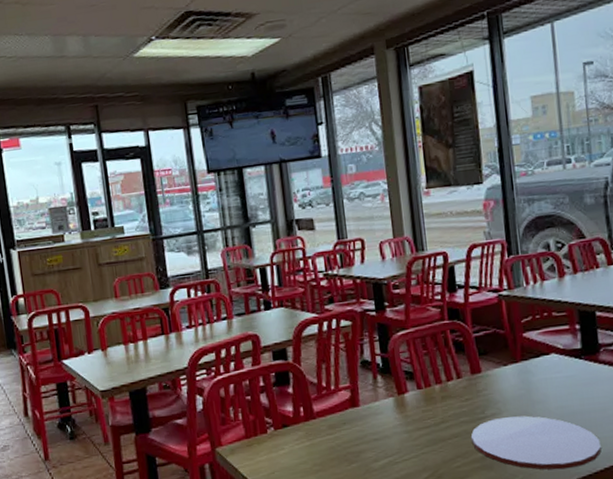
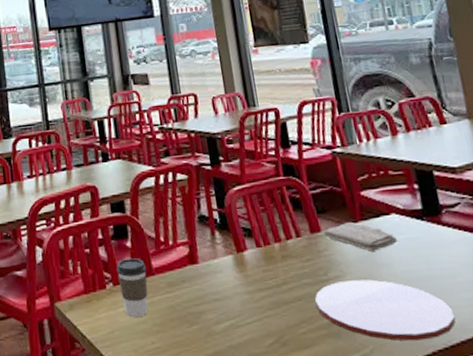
coffee cup: none [278,403,309,458] -> present [116,257,149,317]
washcloth: none [483,363,555,390] -> present [323,222,398,252]

